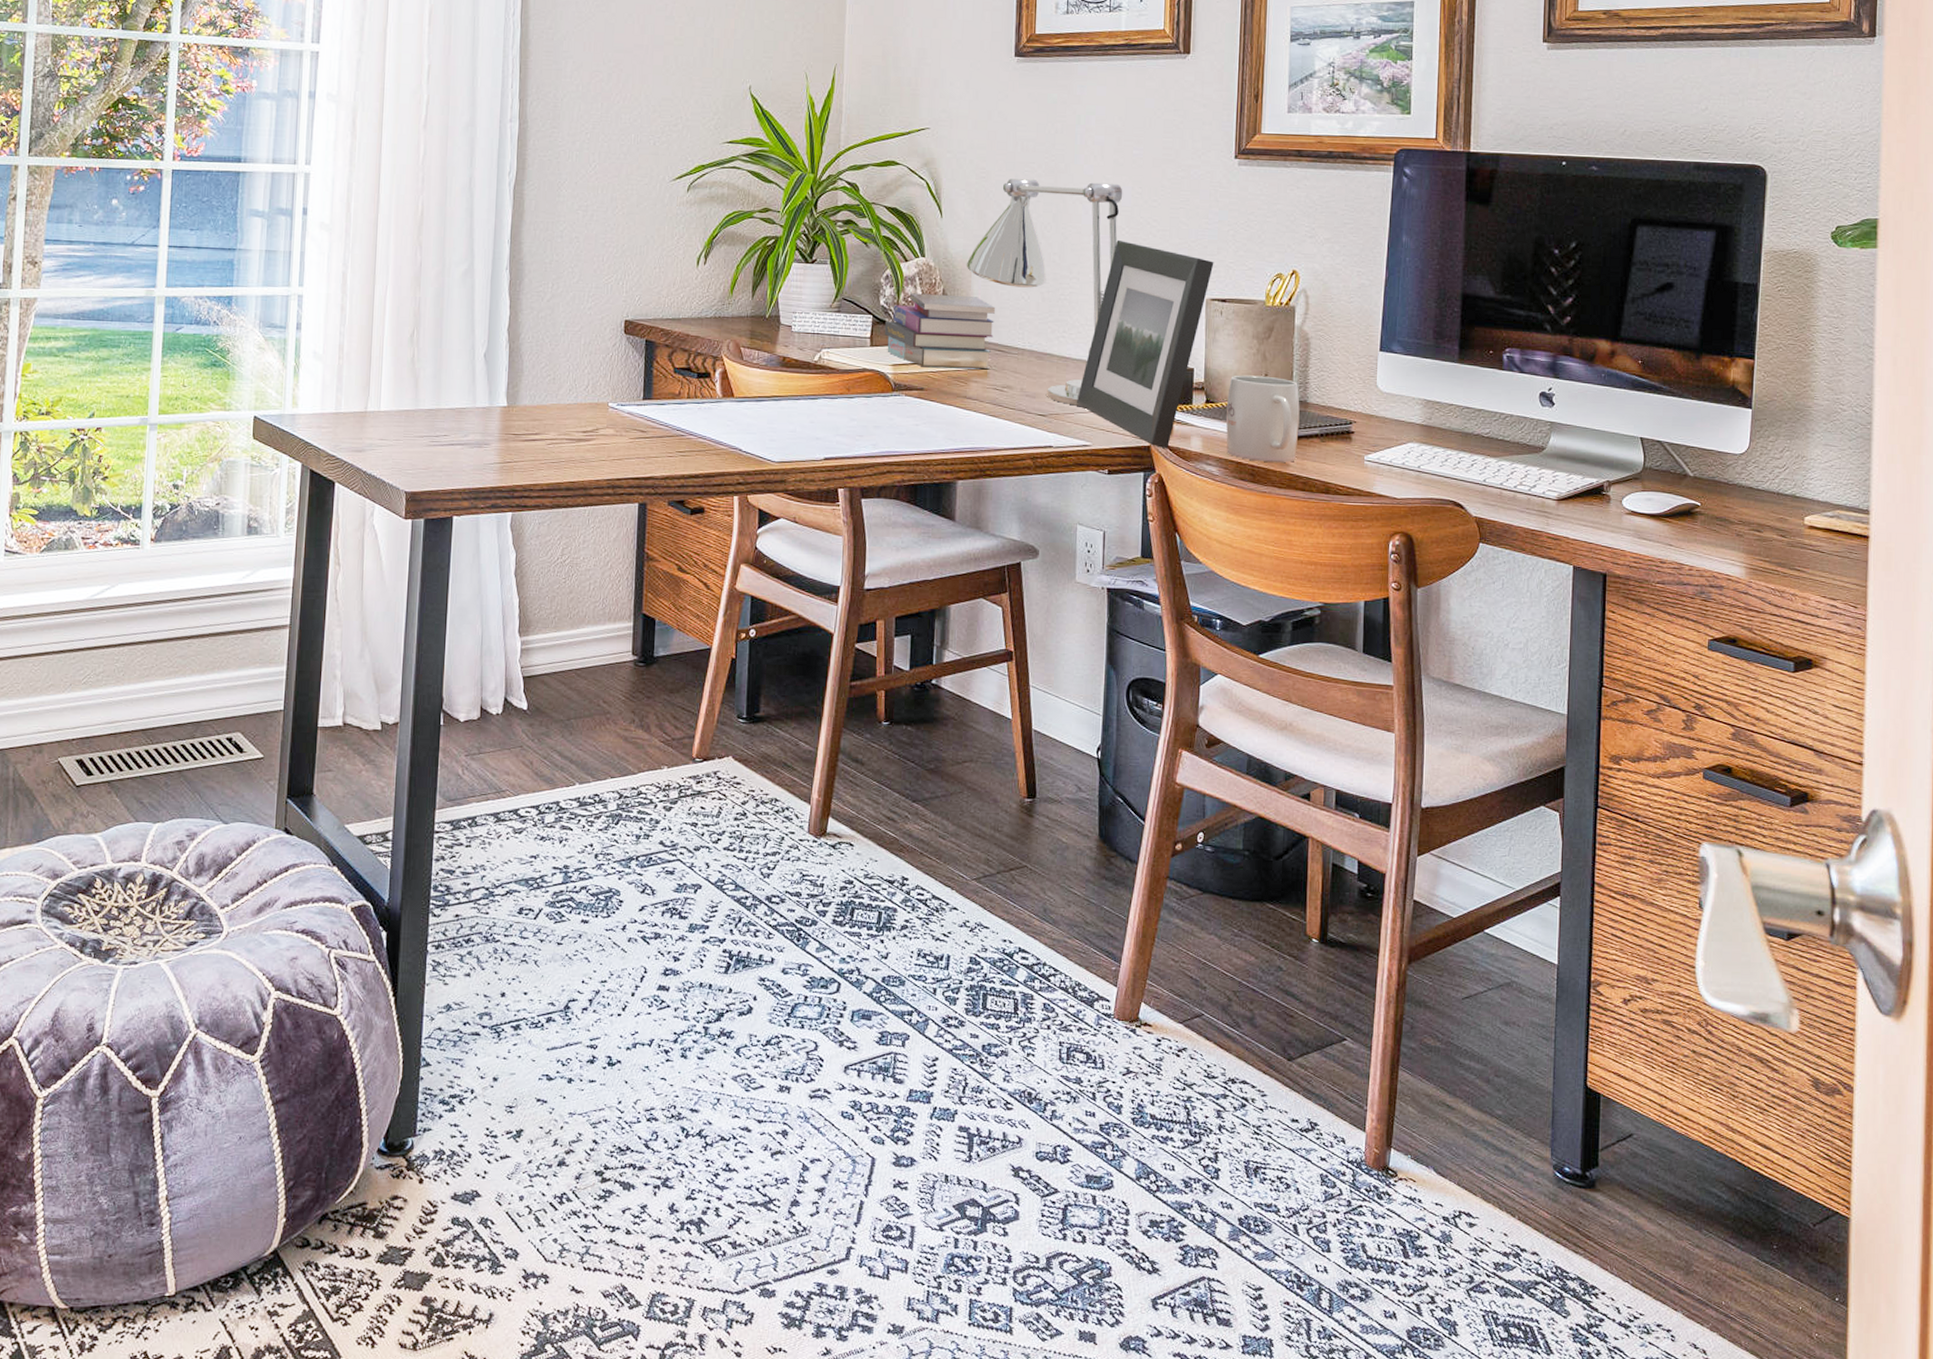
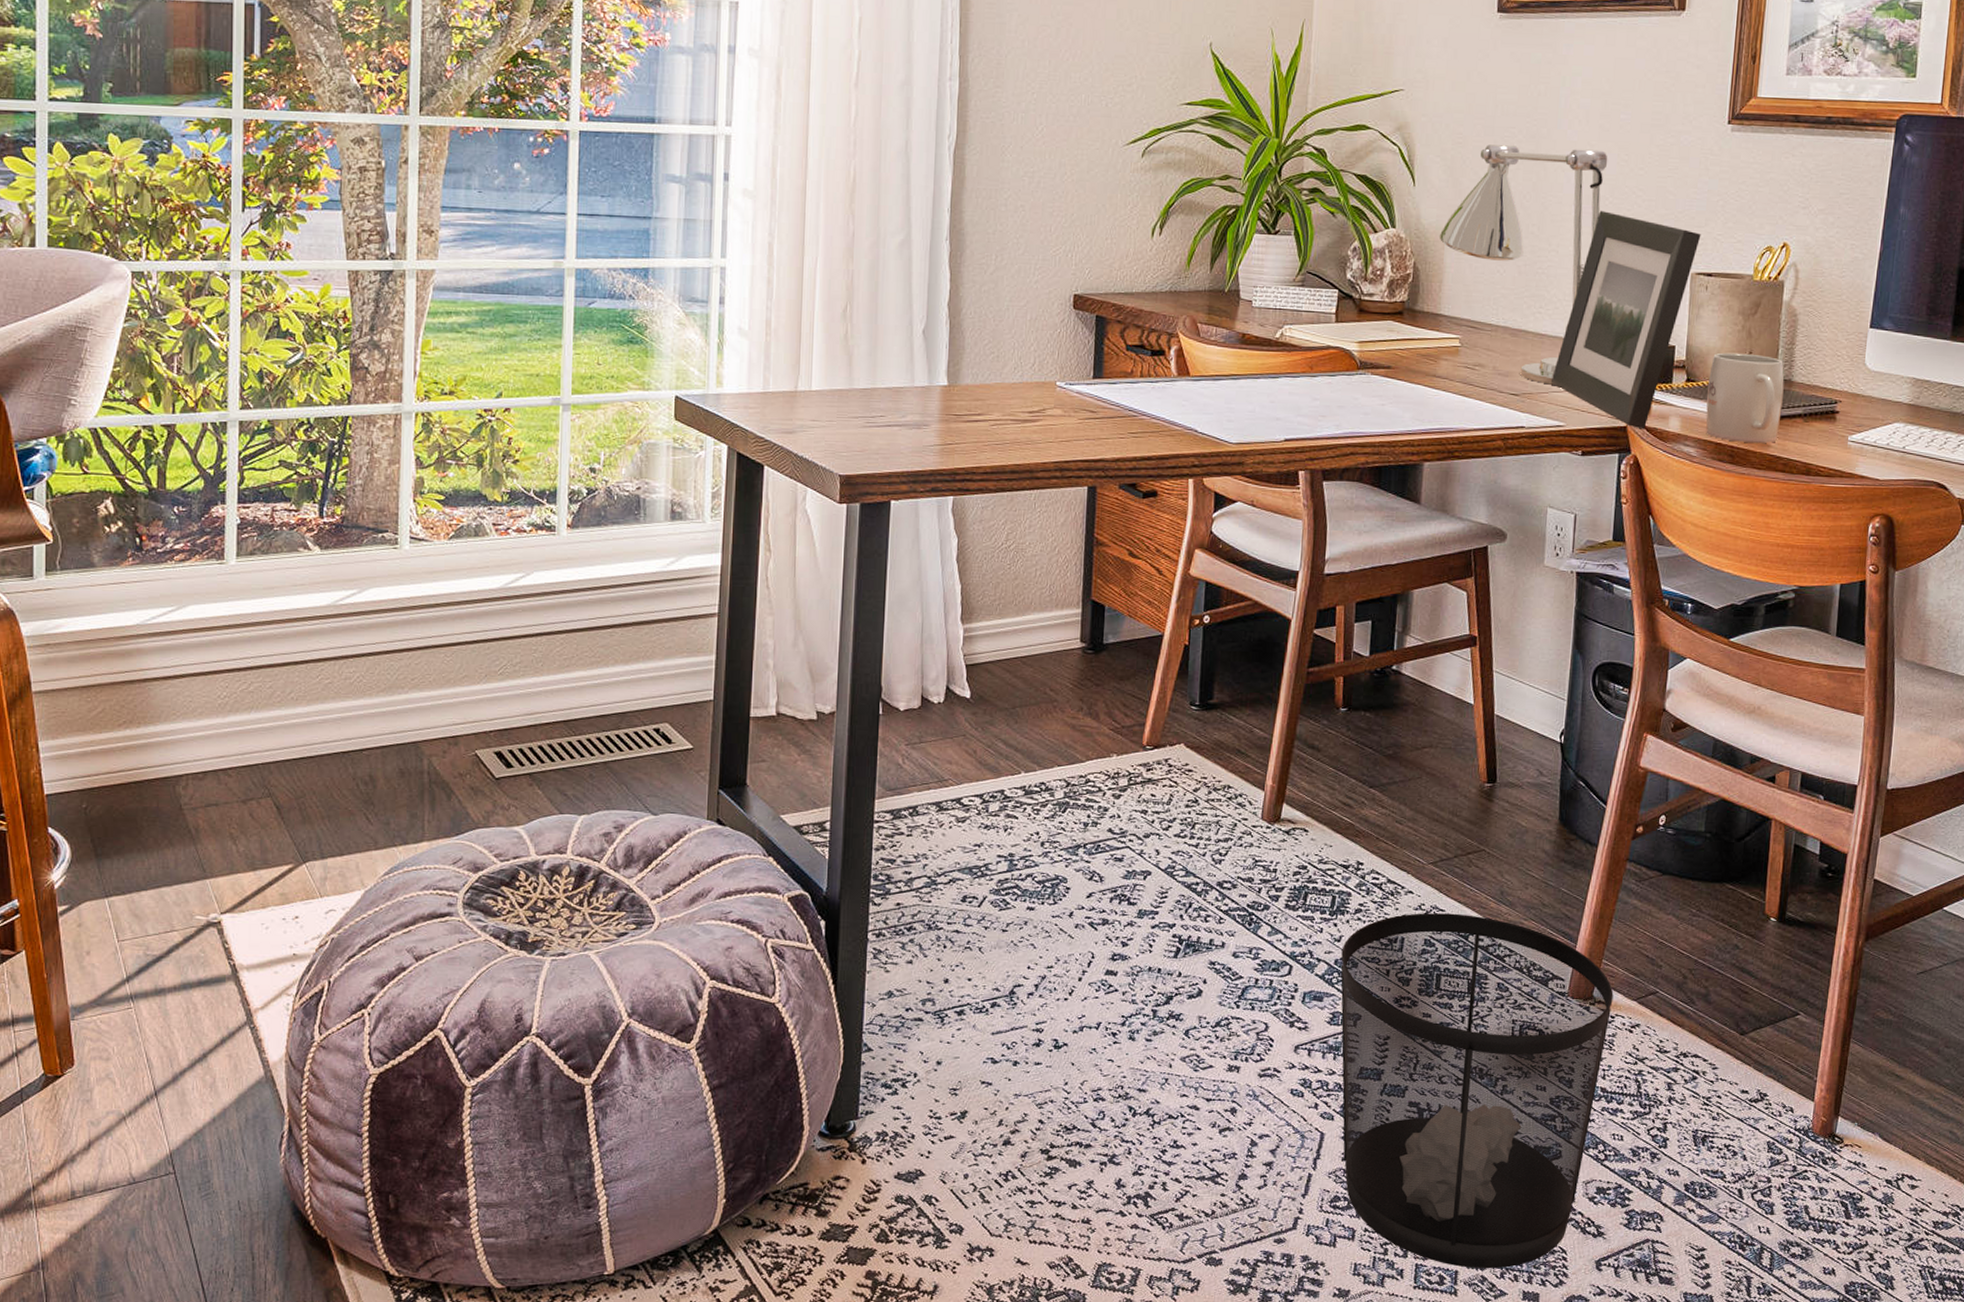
books: present [884,293,996,369] -> none [1350,266,1470,346]
waste bin: none [888,930,1159,1306] -> present [1340,913,1614,1269]

